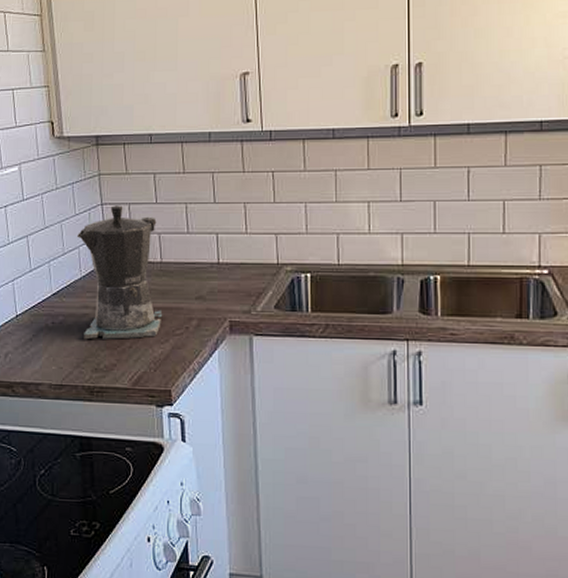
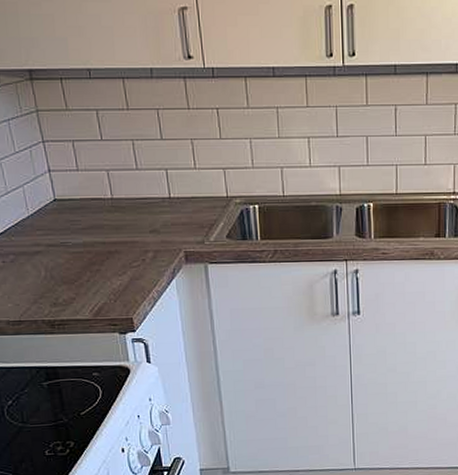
coffee maker: present [76,205,163,340] -> none [19,143,118,277]

